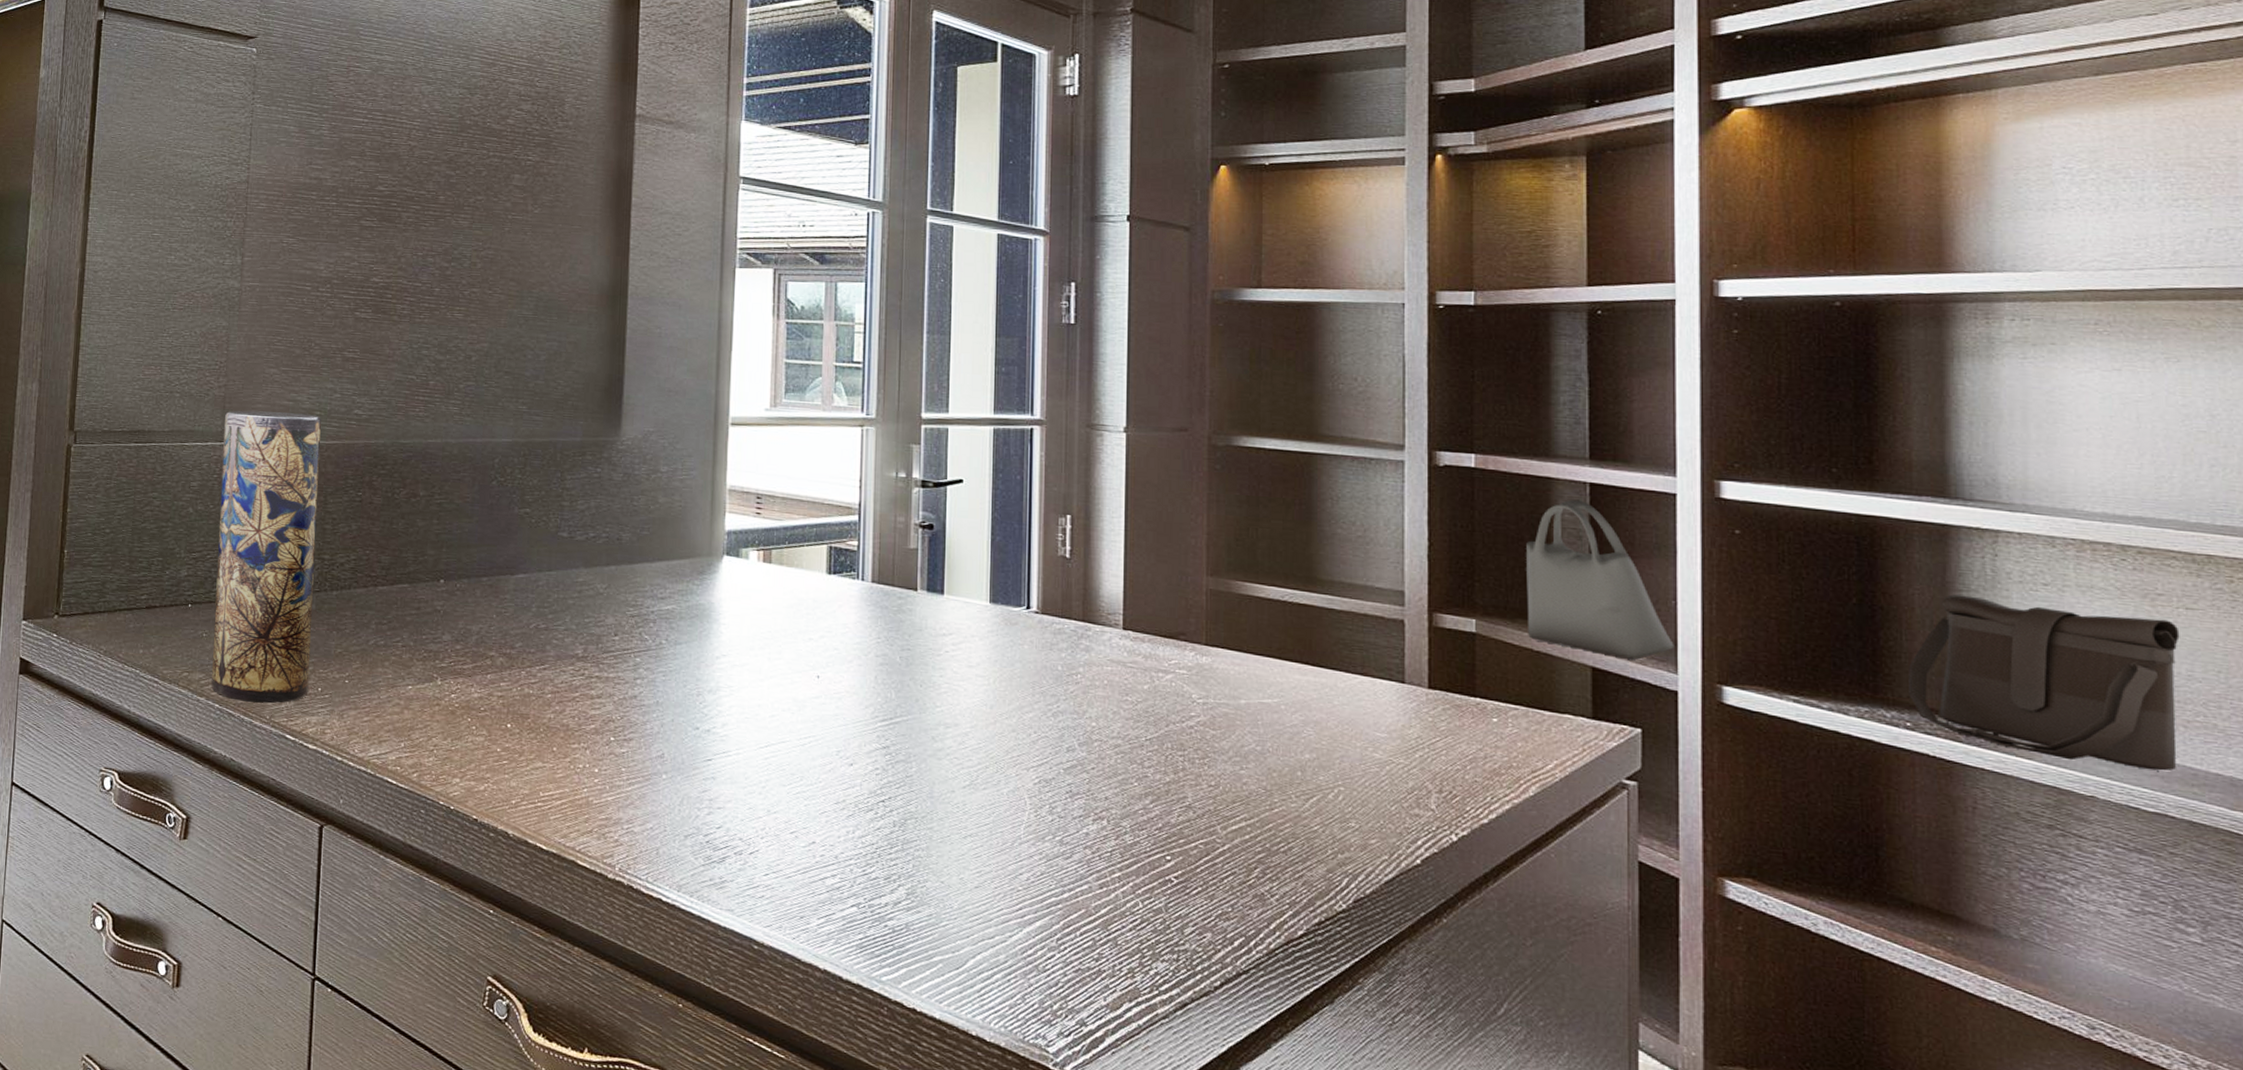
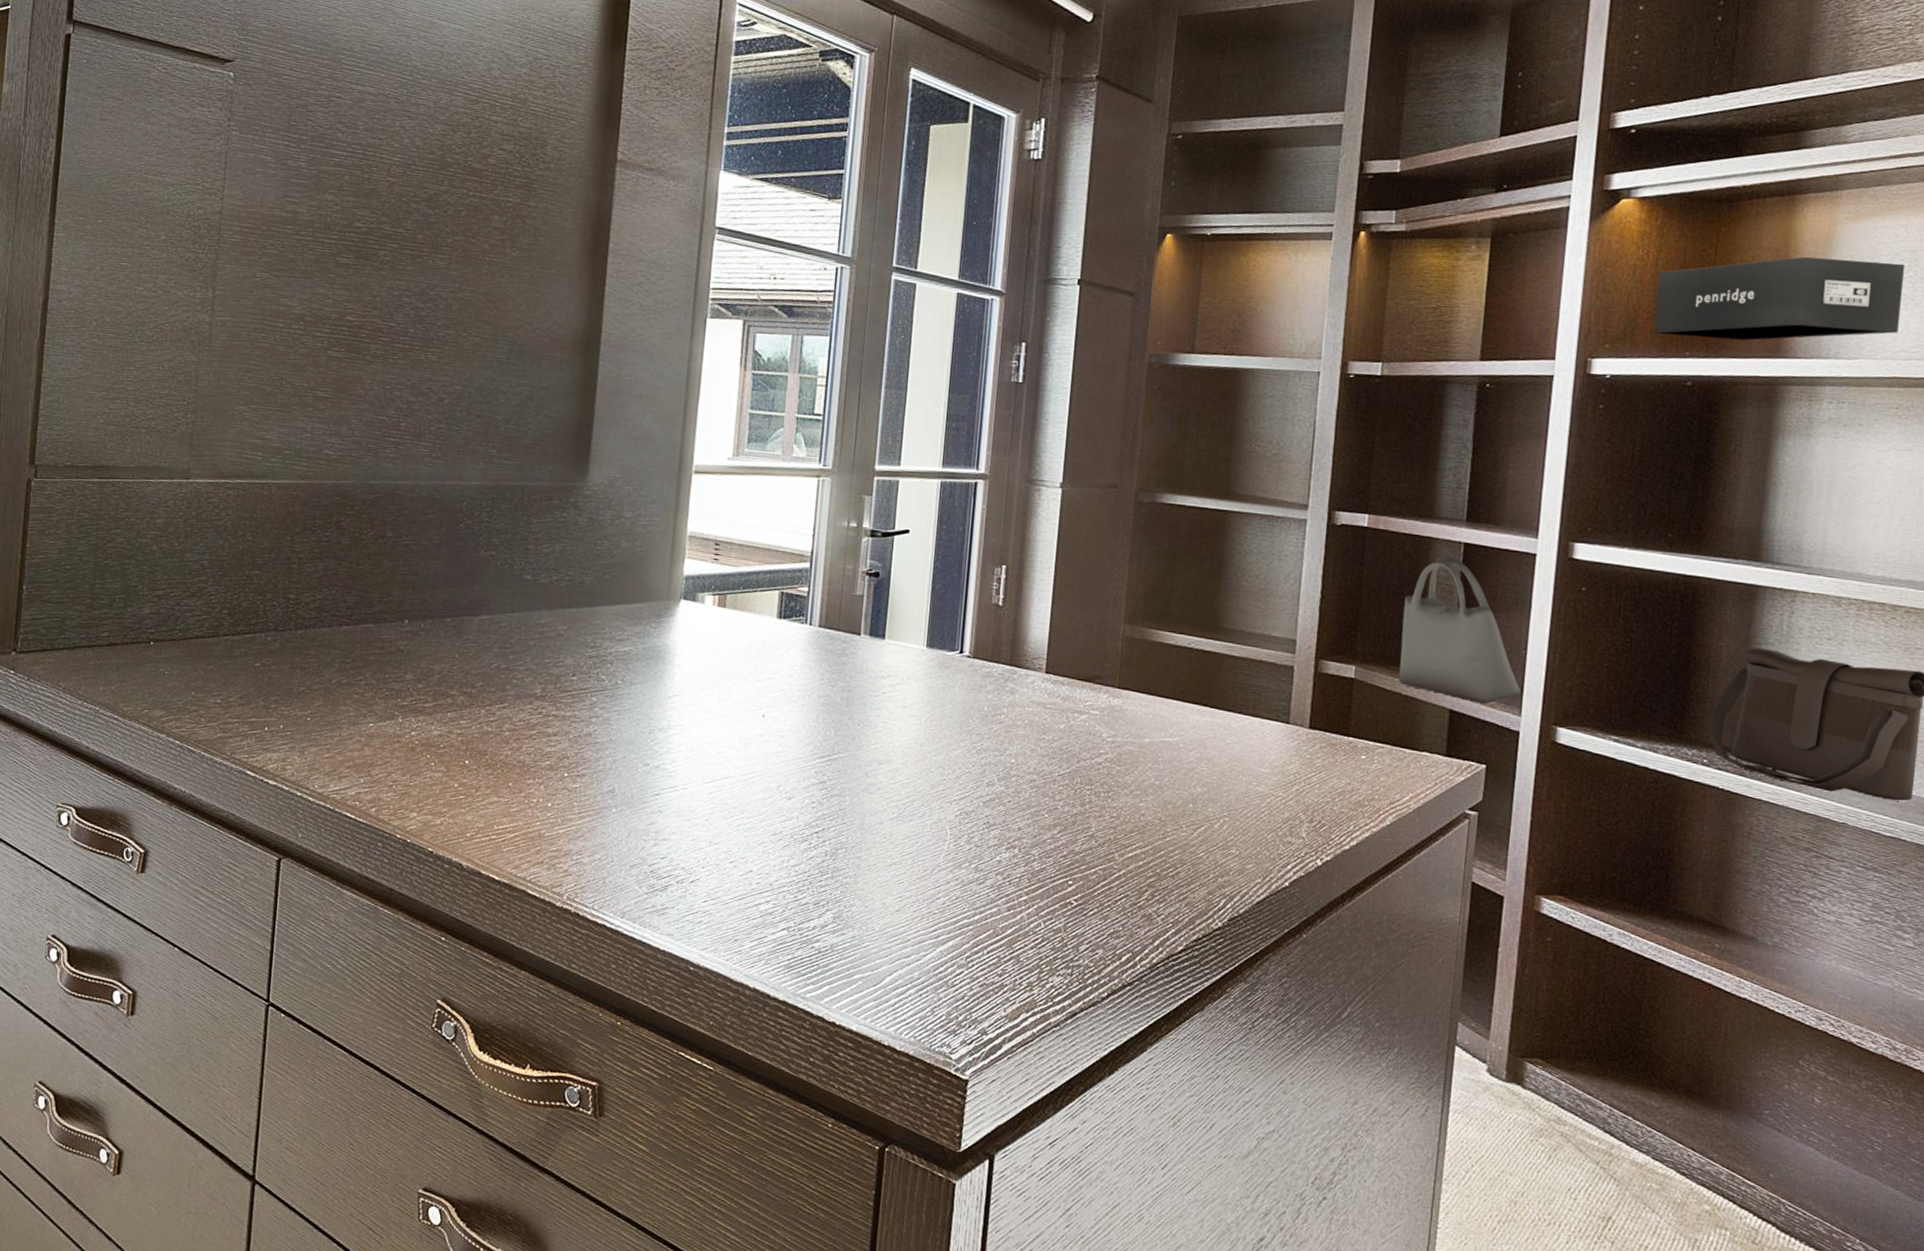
vase: present [211,410,321,704] -> none [172,448,290,740]
box: none [1787,162,2085,255] -> present [1653,257,1906,341]

